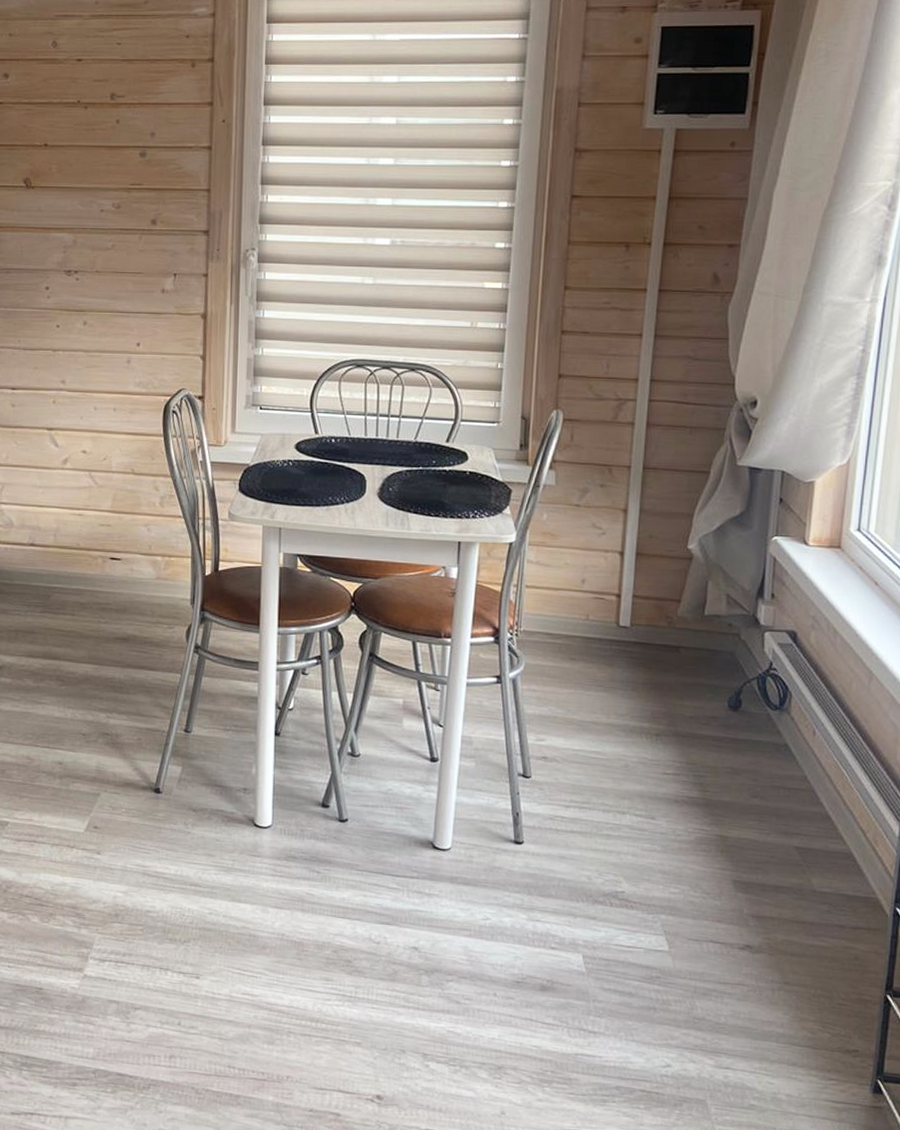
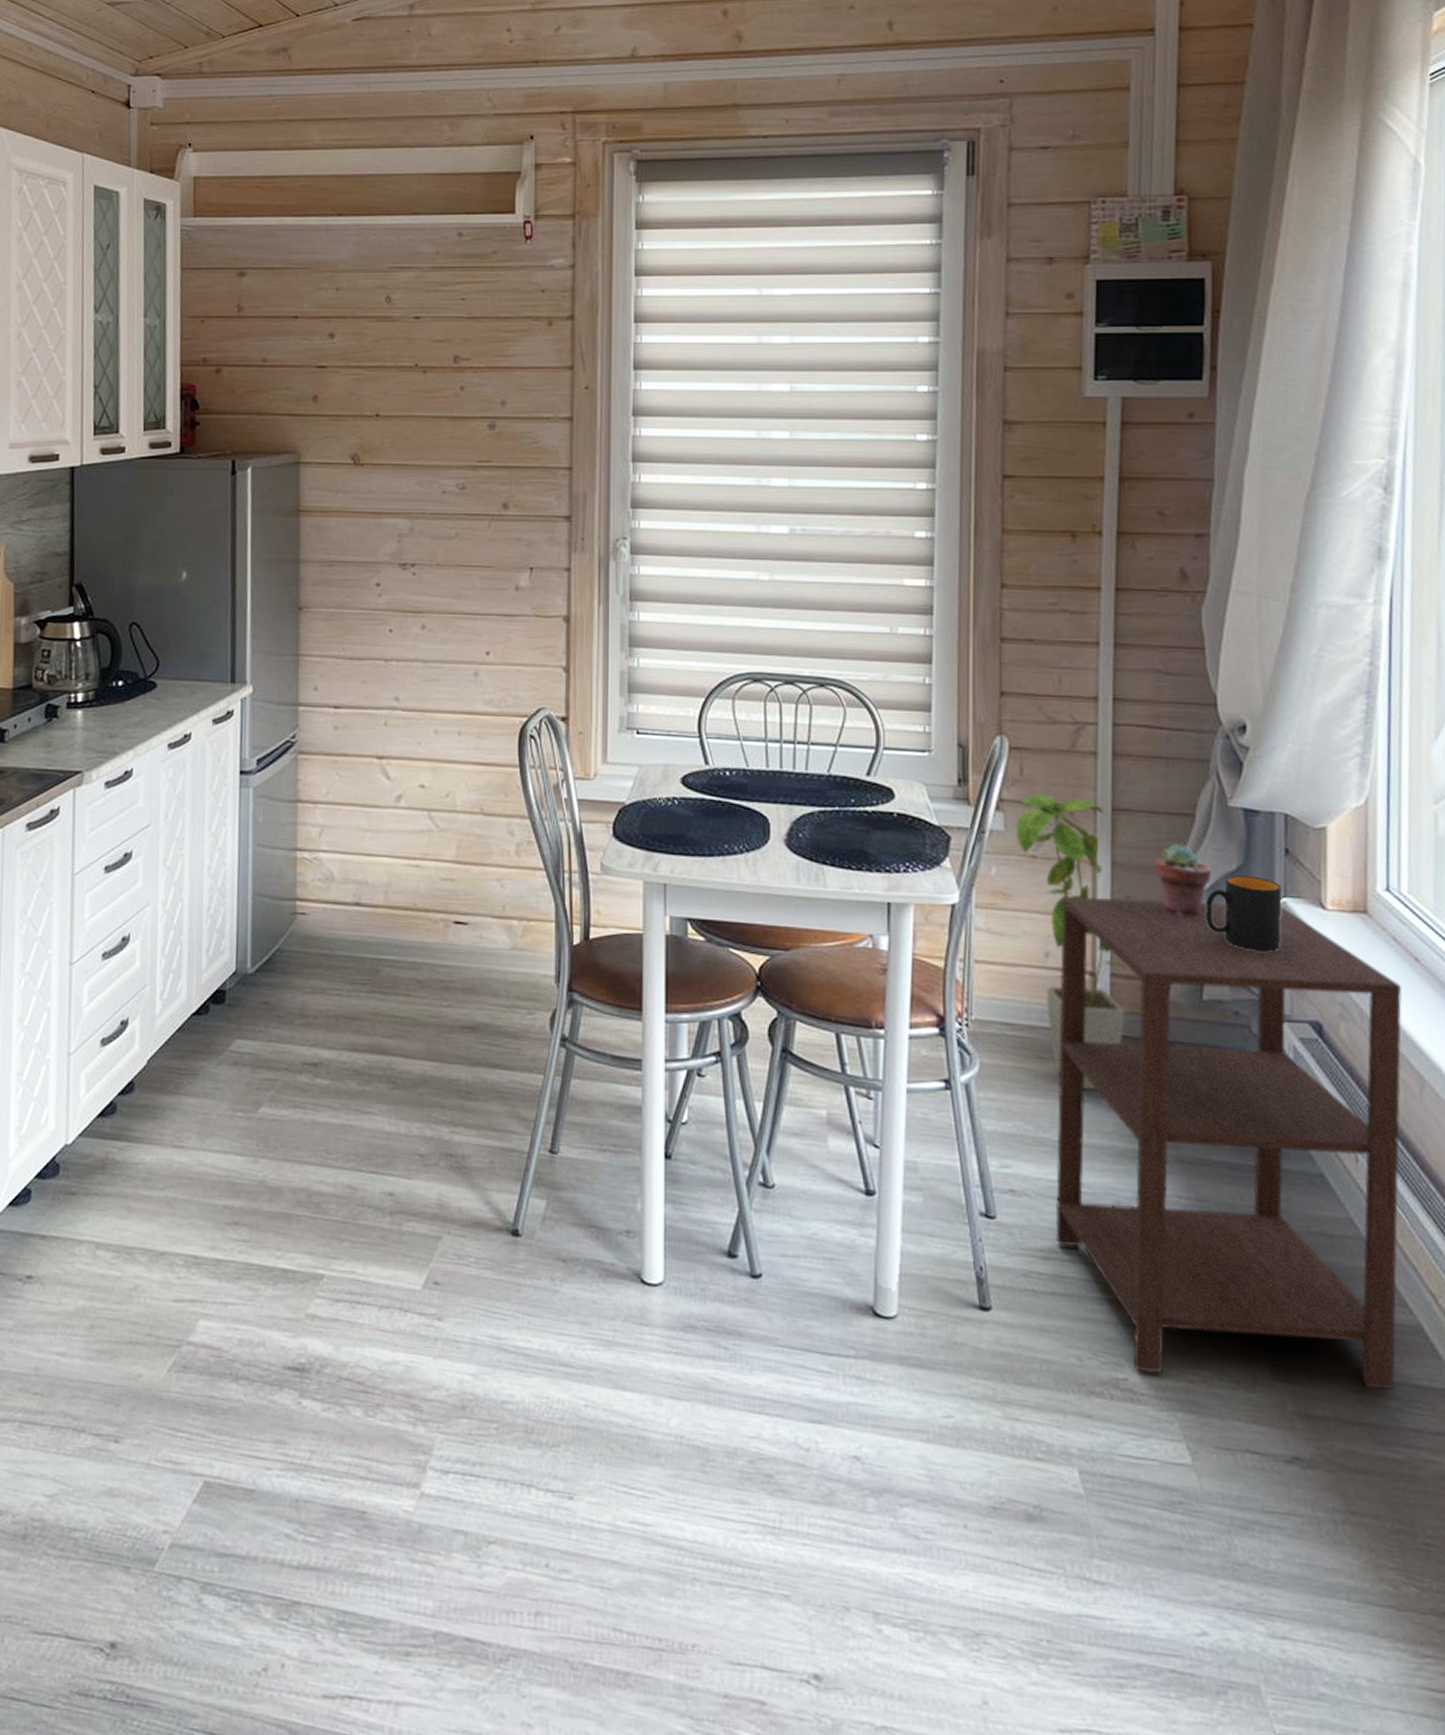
house plant: none [564,455,646,683] -> present [1015,793,1127,1090]
side table: none [576,536,862,898] -> present [1055,897,1402,1390]
potted succulent: none [674,494,720,551] -> present [1155,843,1212,917]
mug: none [712,519,774,578] -> present [1205,875,1282,952]

